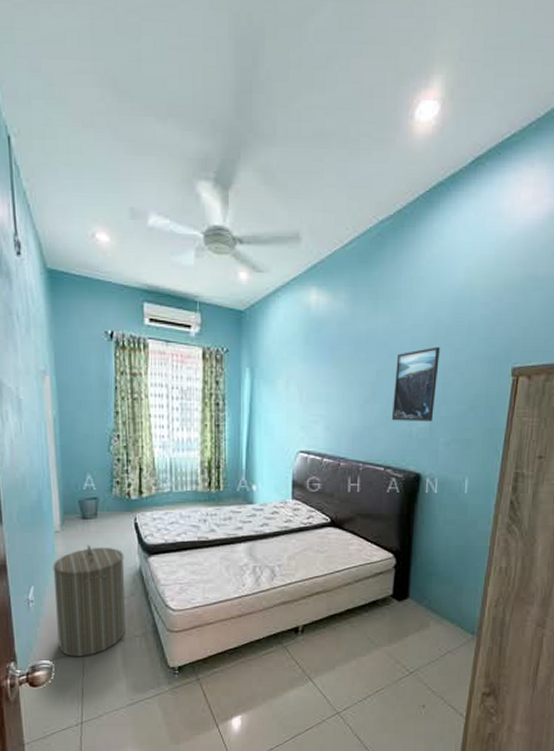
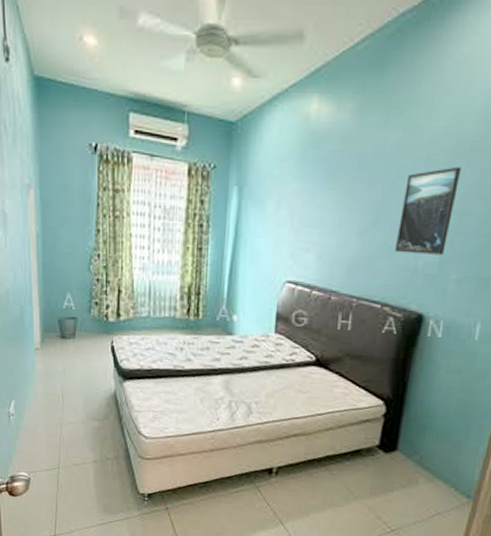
laundry hamper: present [53,545,127,656] -> none [32,365,100,473]

